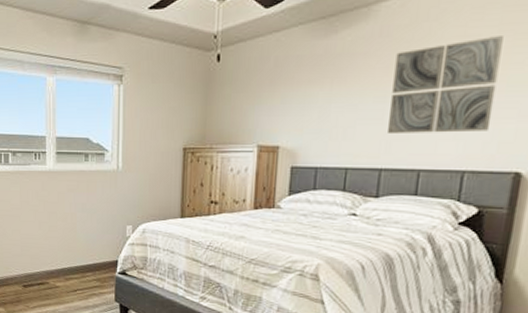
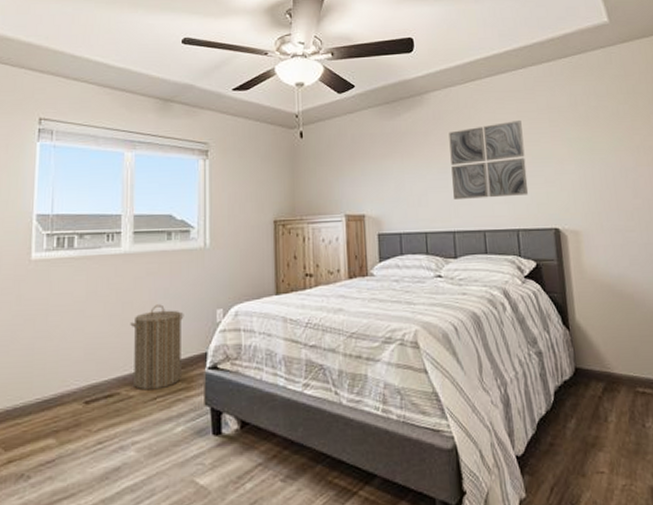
laundry hamper: none [55,216,99,284] -> present [130,304,184,391]

